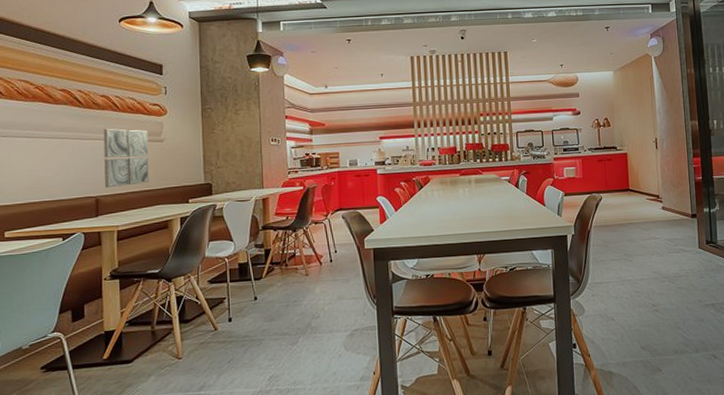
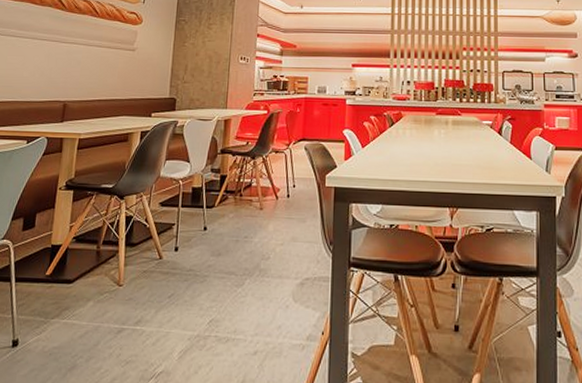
wall art: present [103,128,149,188] -> none [74,33,122,94]

